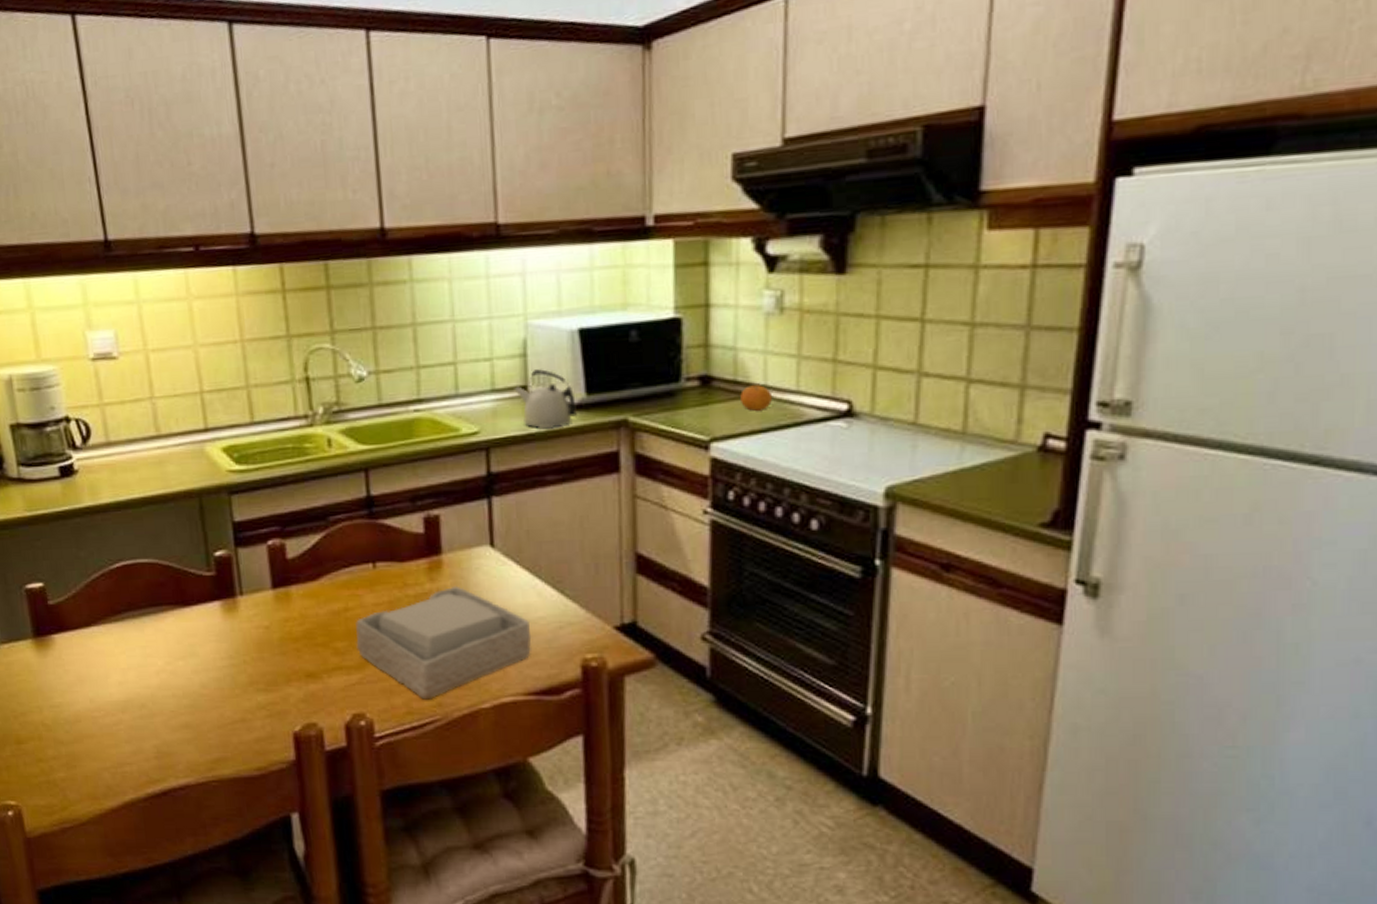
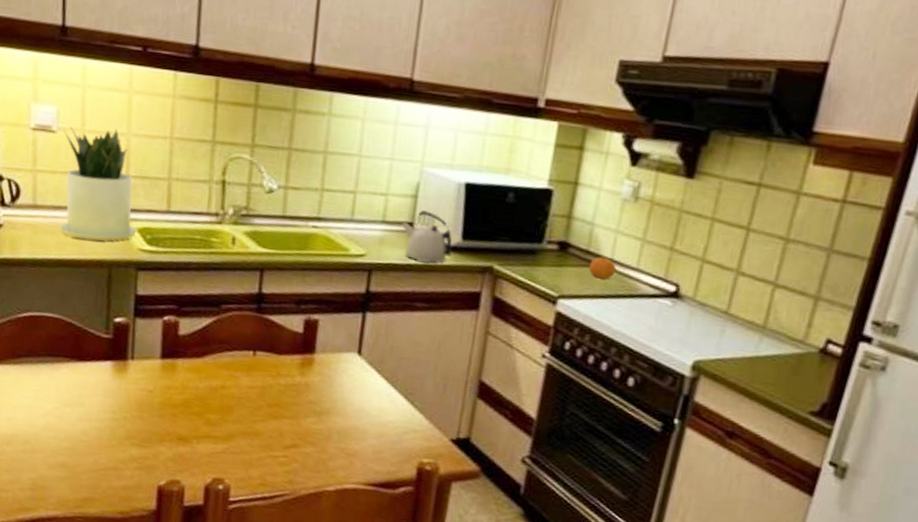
planter: none [125,342,223,471] -> present [59,127,138,241]
napkin holder: present [356,585,532,700] -> none [226,382,381,476]

